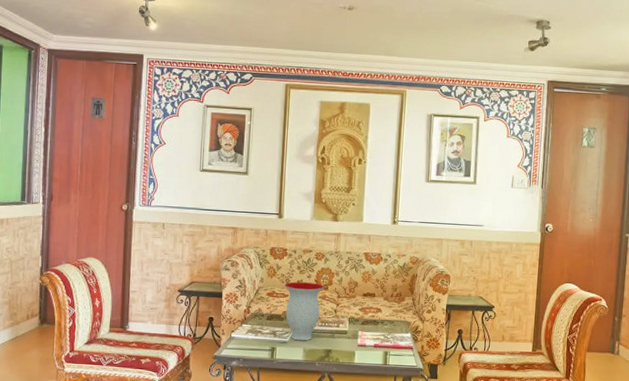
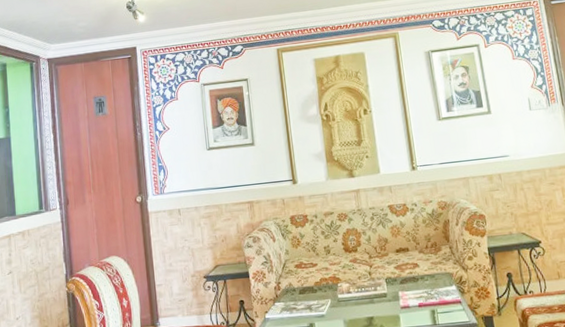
vase: present [284,282,324,341] -> none [310,246,354,312]

